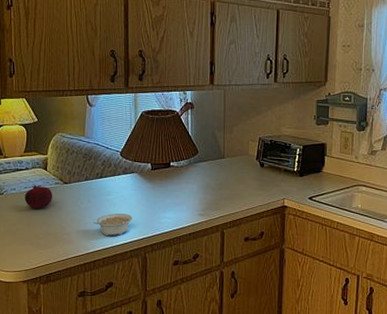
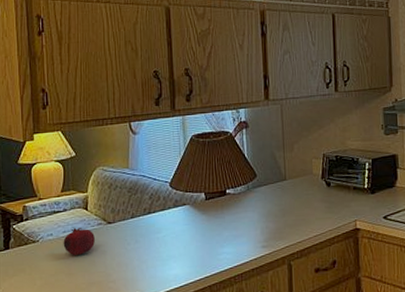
legume: present [93,213,133,237] -> none [142,252,187,281]

